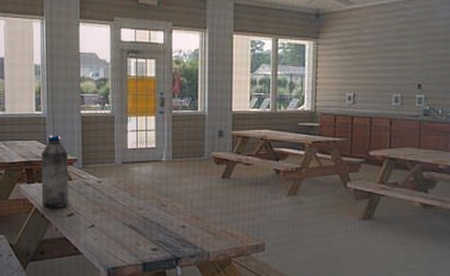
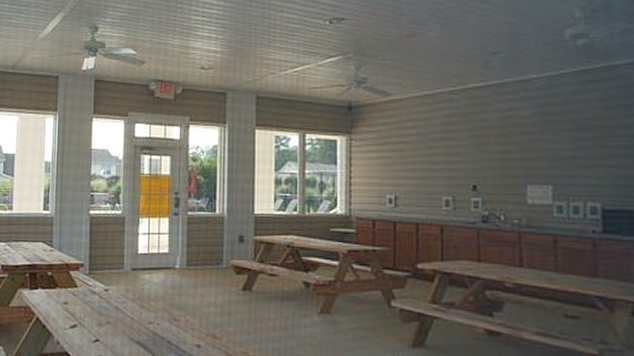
water bottle: present [41,135,69,208] -> none [44,236,75,318]

